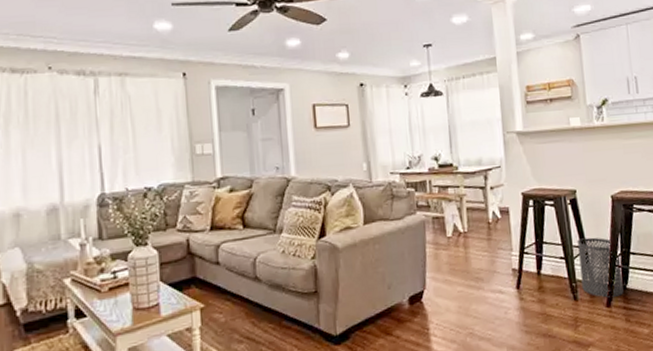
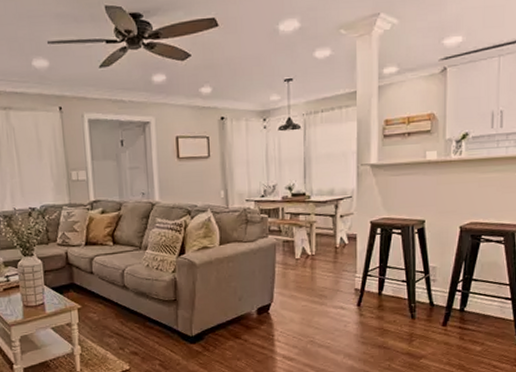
trash can: present [577,237,624,298] -> none [420,264,463,318]

